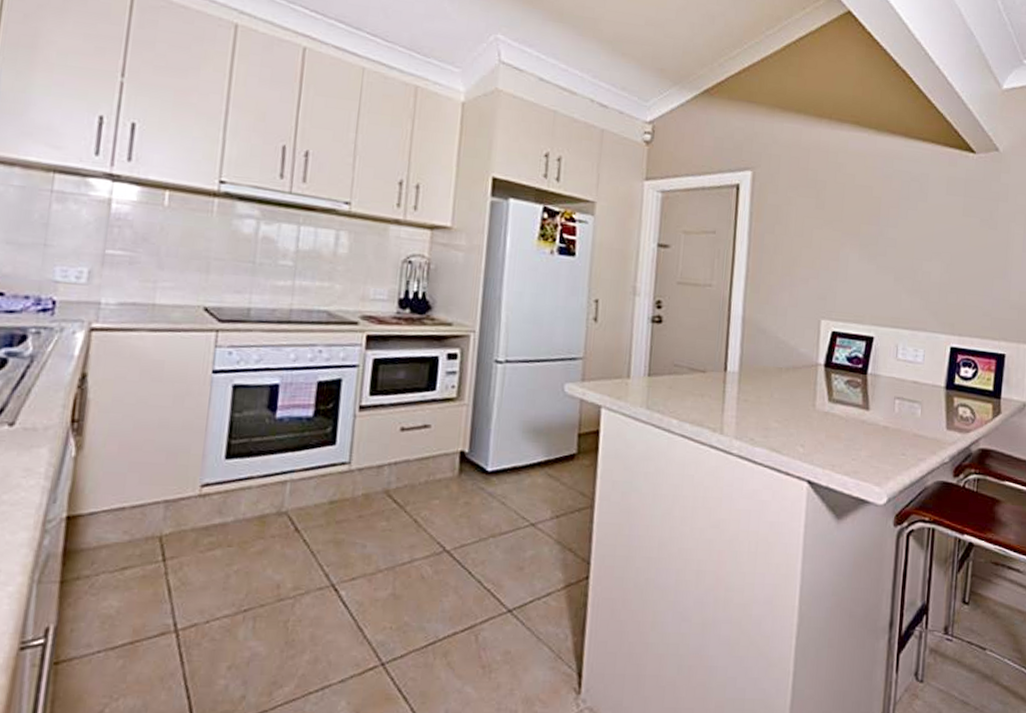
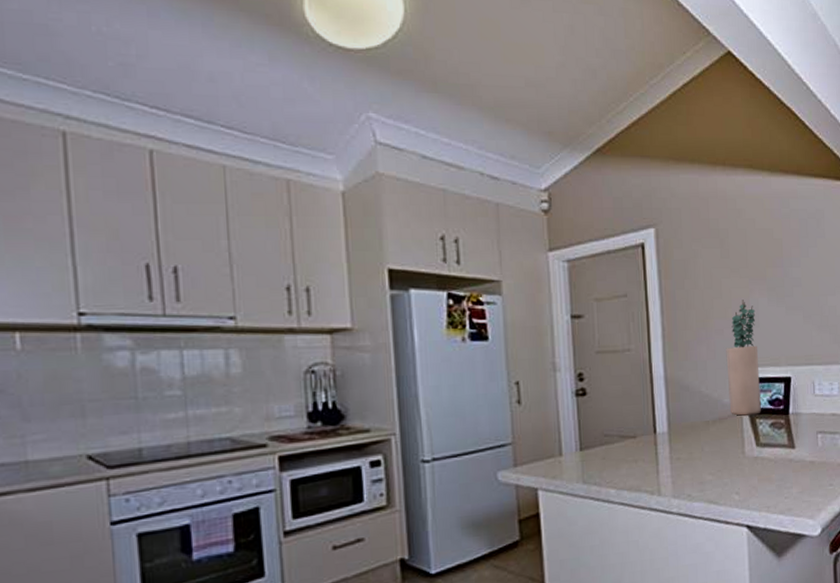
vase: none [805,252,845,370] -> present [726,300,761,416]

